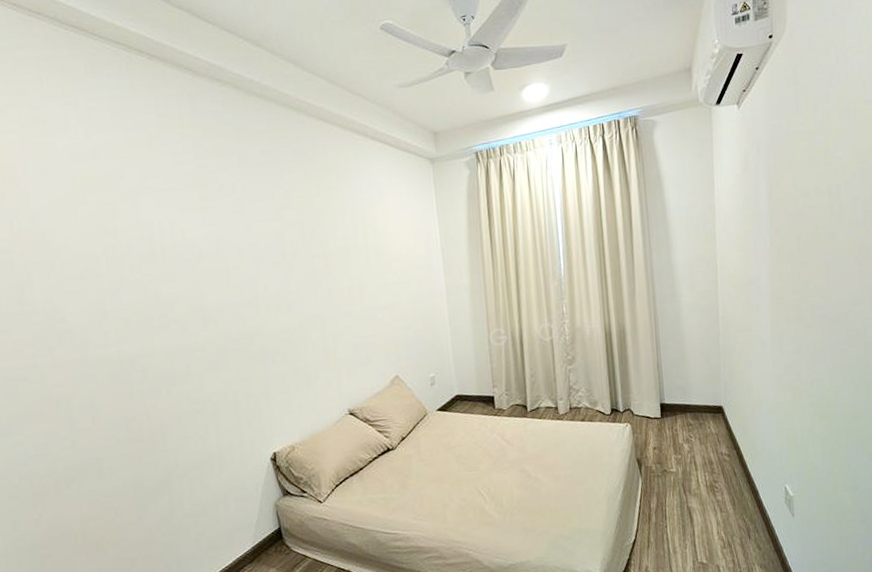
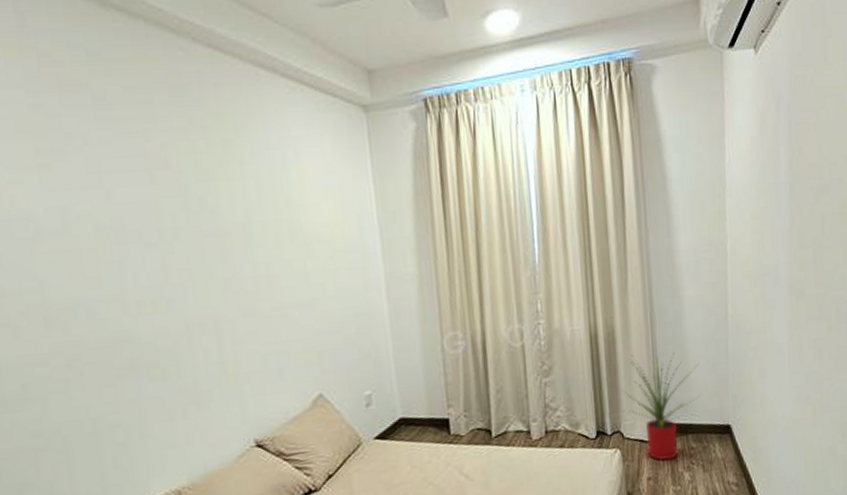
house plant: none [632,346,696,434] -> present [623,352,700,461]

